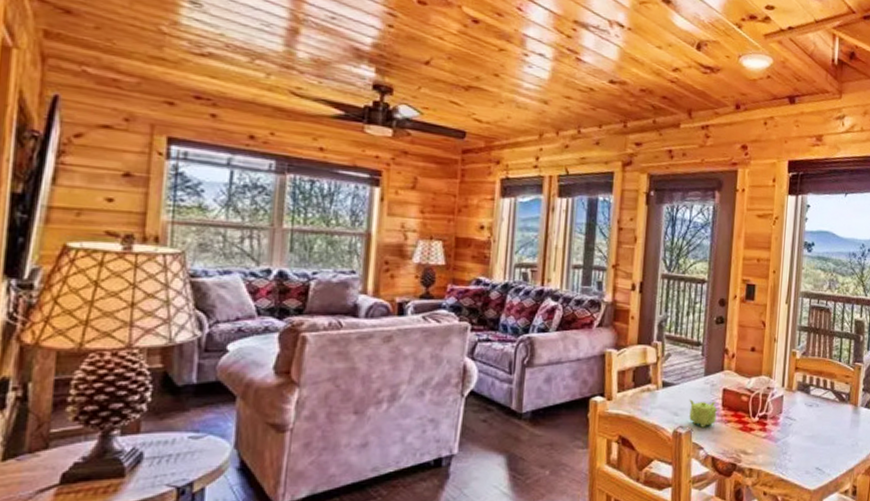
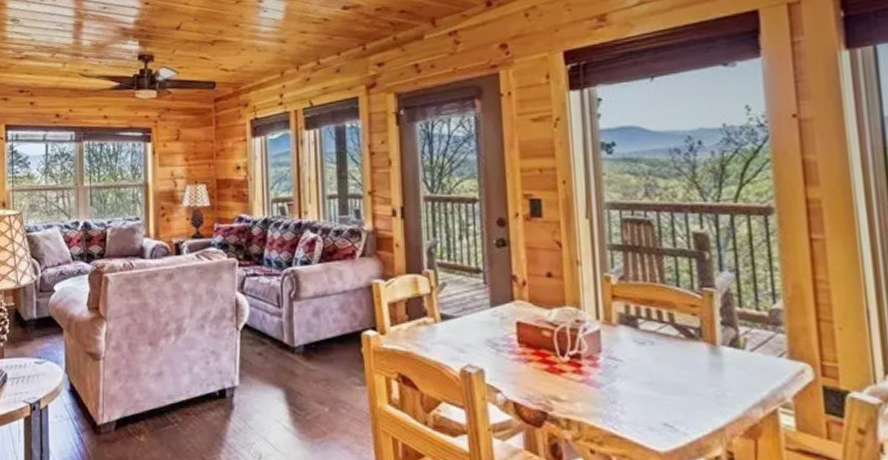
teapot: present [689,399,718,428] -> none [475,334,514,367]

